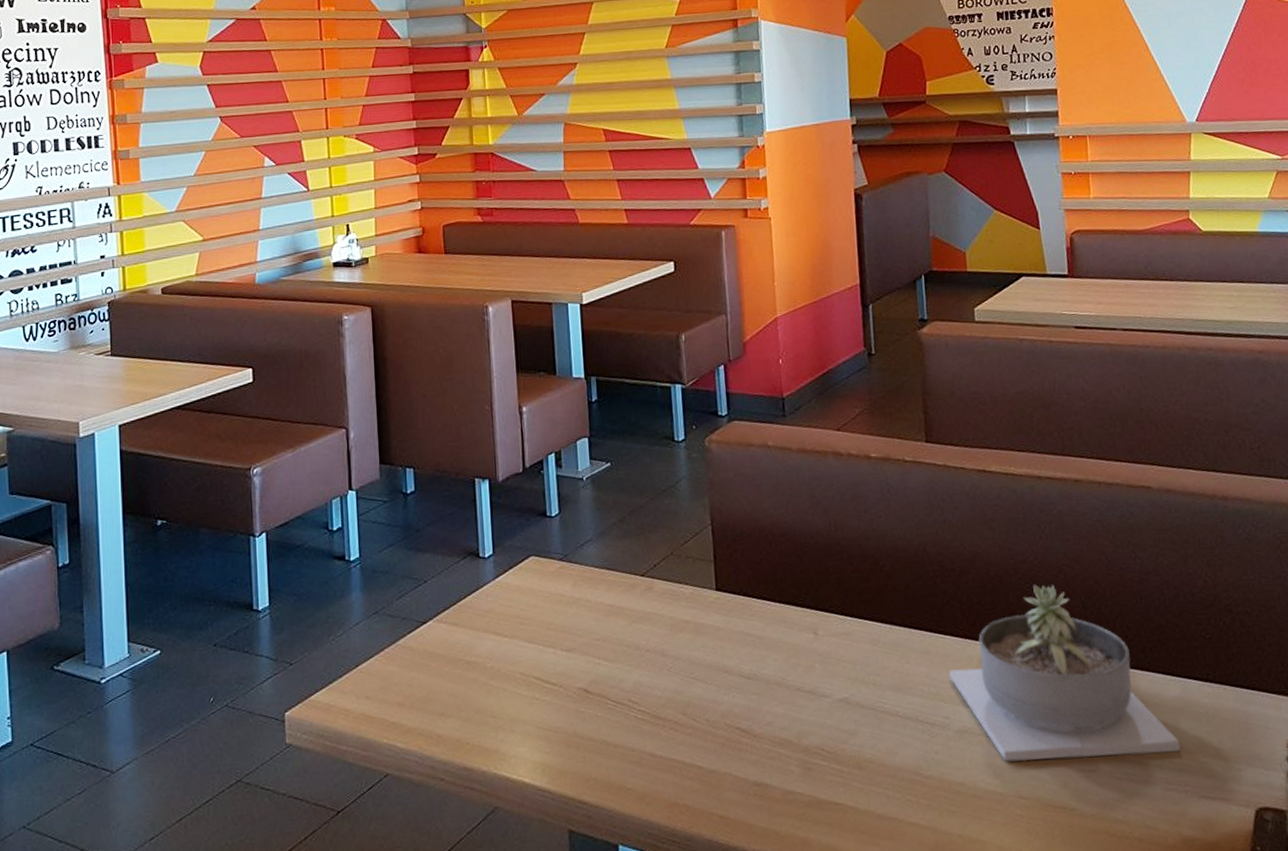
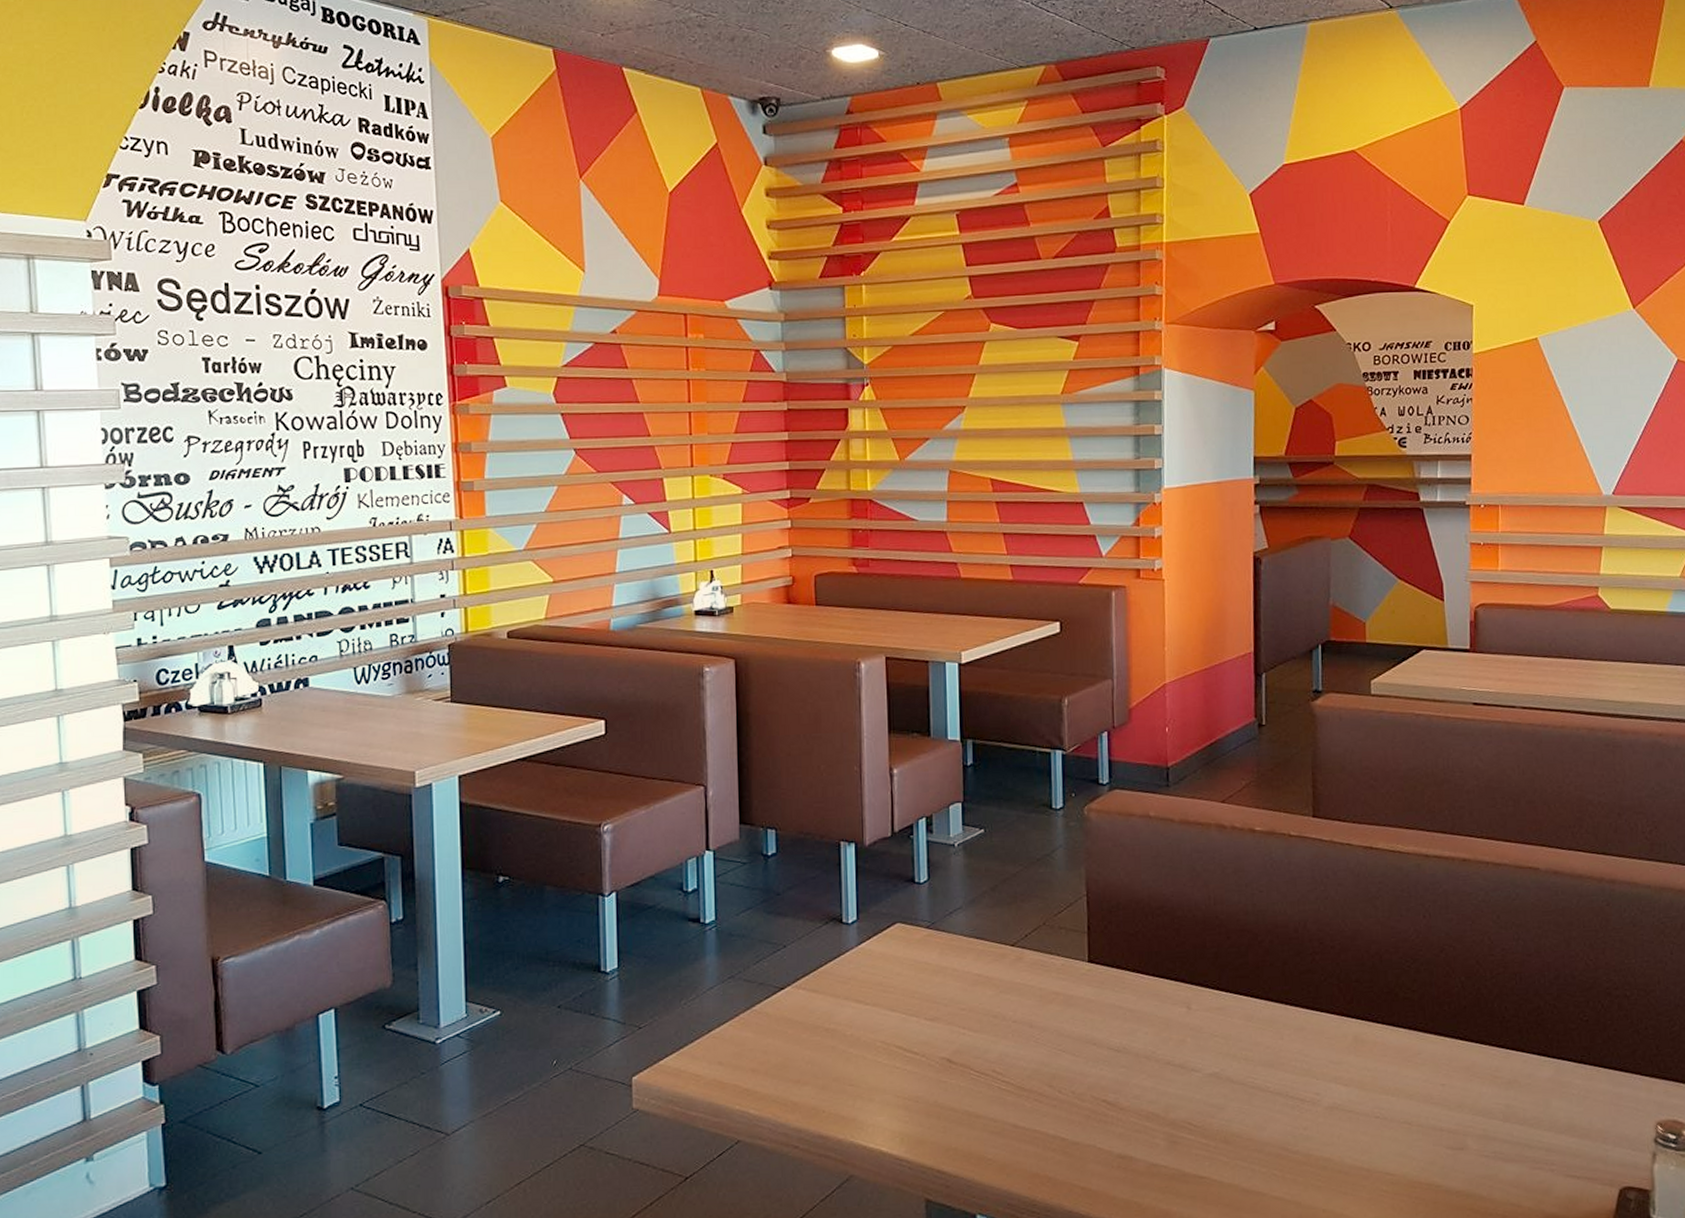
succulent planter: present [949,584,1181,762] -> none [1322,963,1550,1139]

